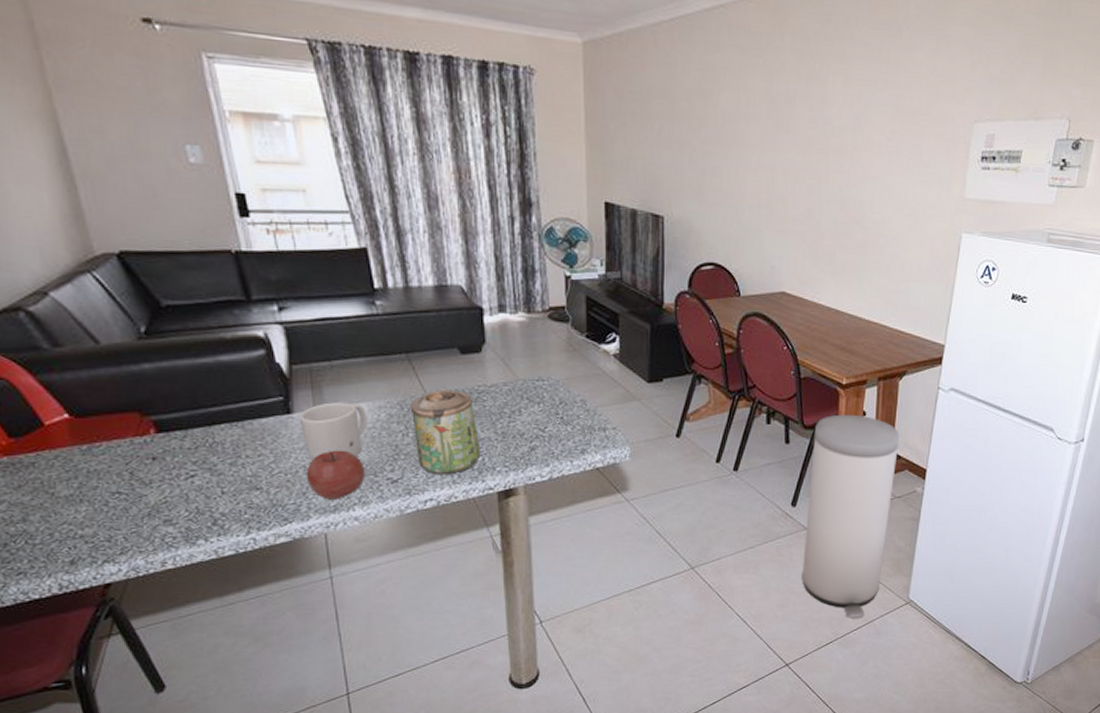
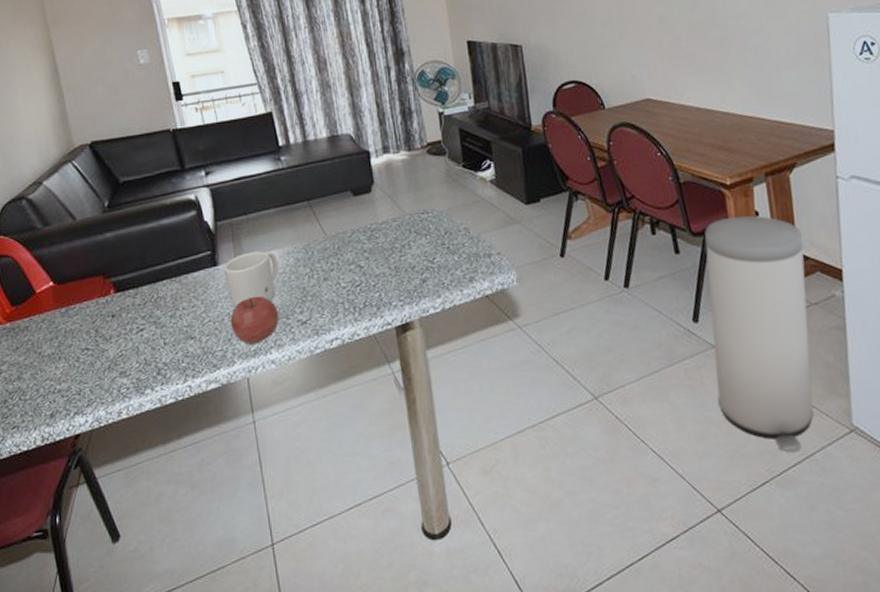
canister: present [410,389,481,474] -> none [313,229,378,313]

